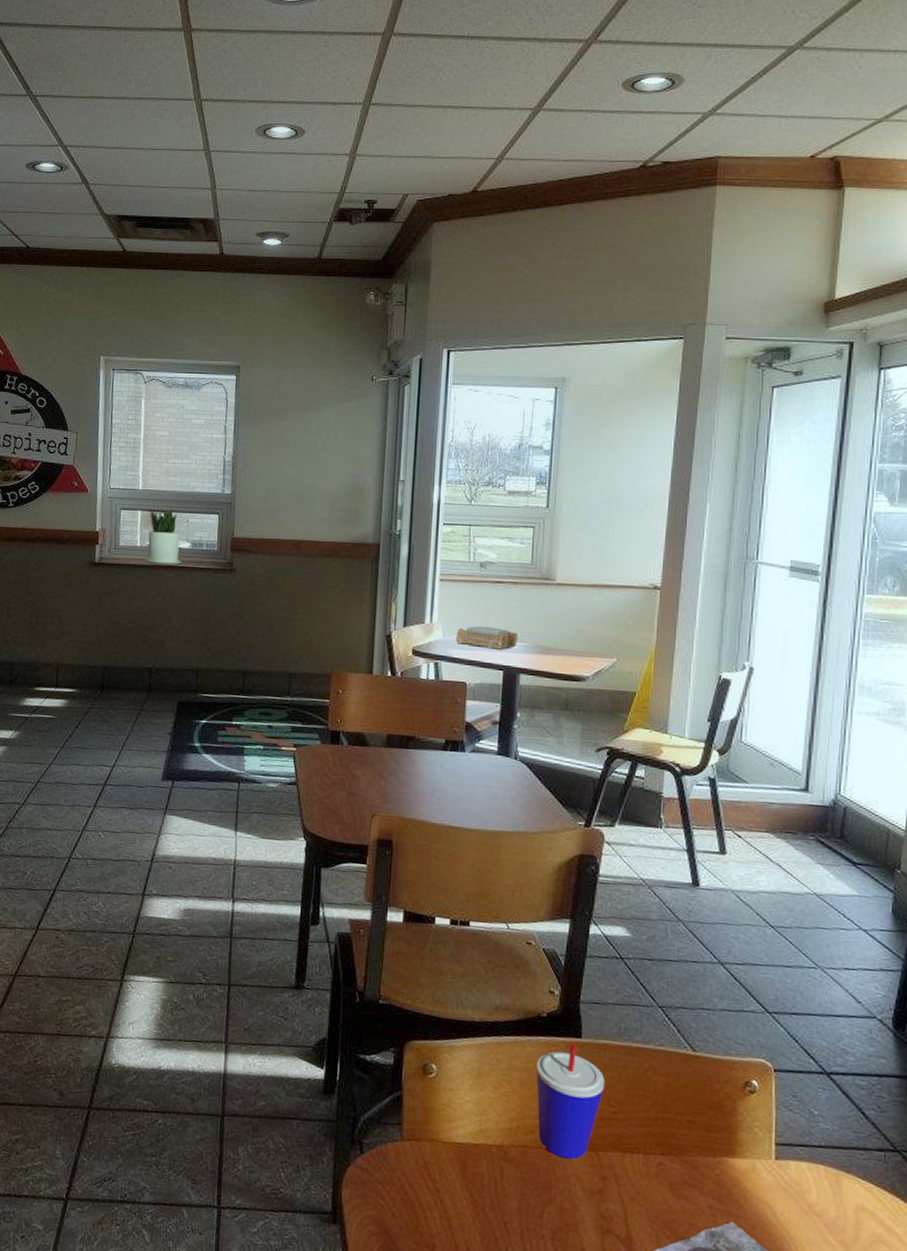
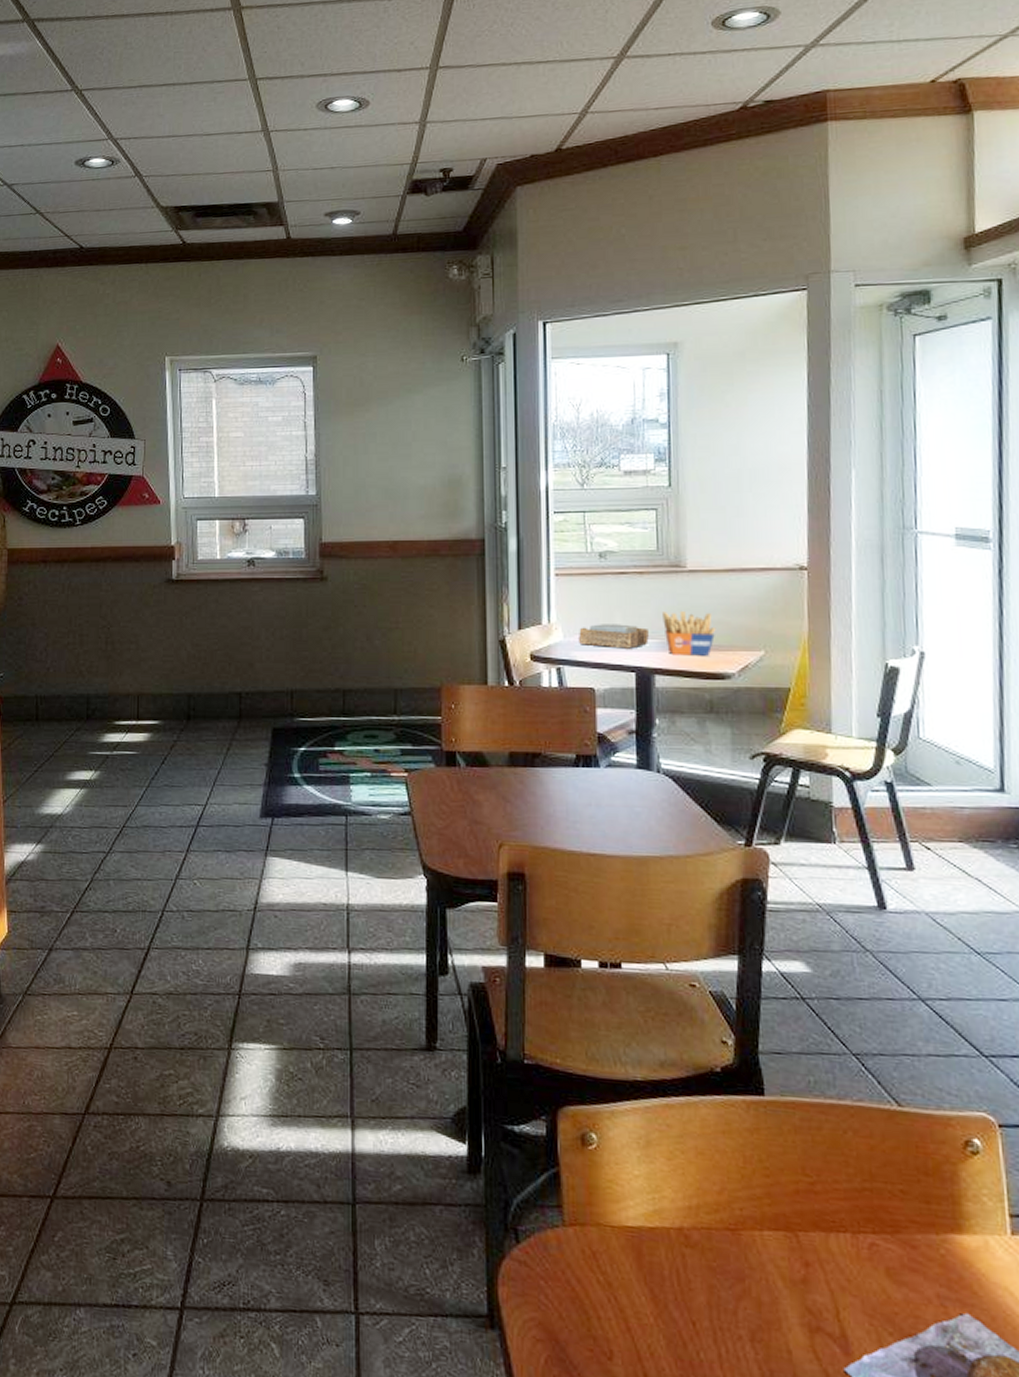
planter: present [144,509,182,566] -> none [225,515,267,578]
french fries: none [531,618,577,660] -> present [662,610,716,656]
beverage cup: present [536,1042,605,1160] -> none [714,1101,798,1243]

